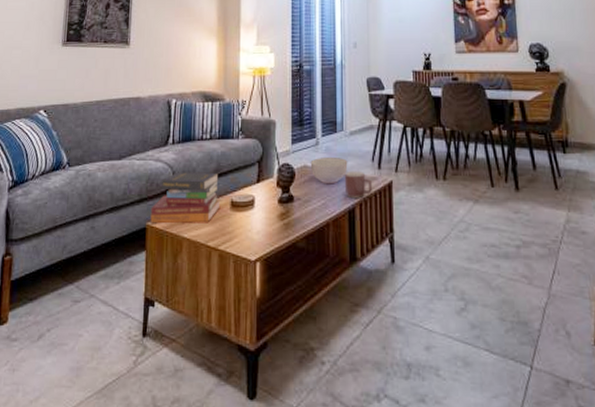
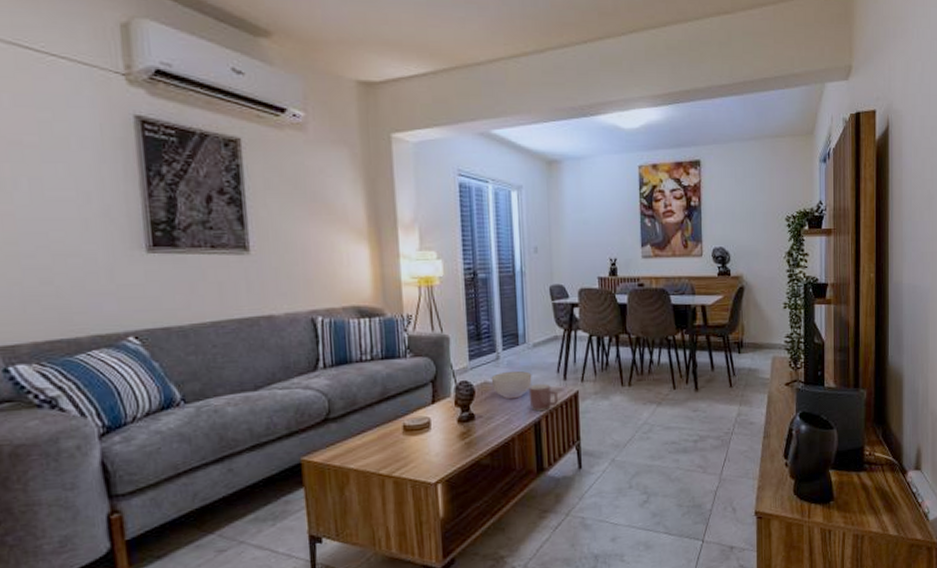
books: present [150,172,221,224] -> none [304,396,391,458]

